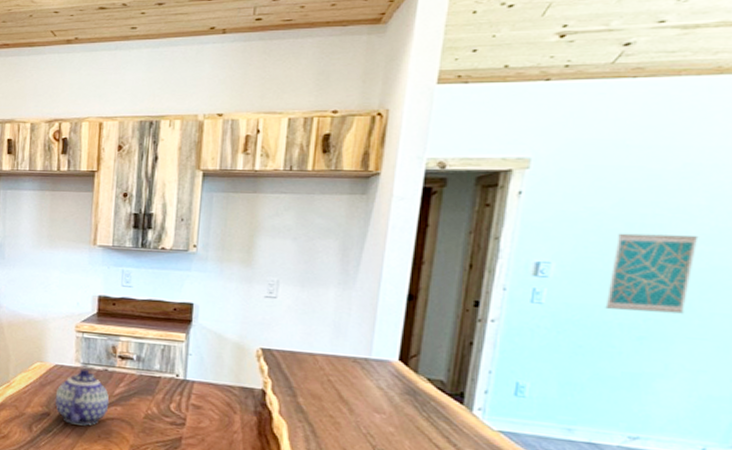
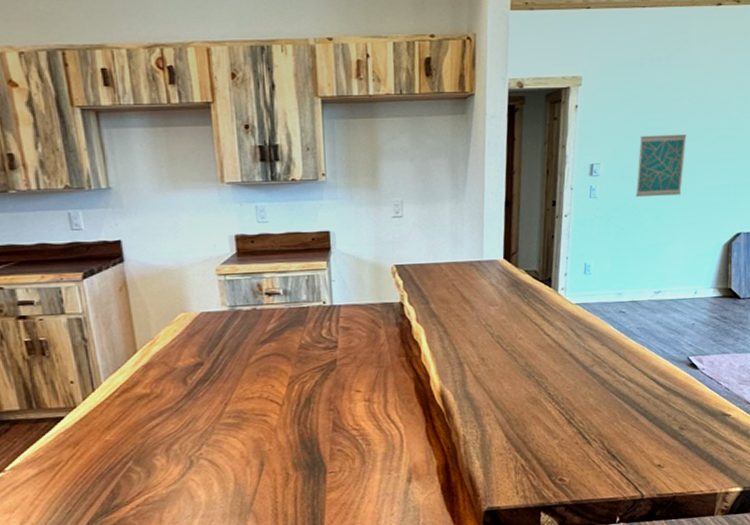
teapot: present [55,368,110,426] -> none [206,311,263,369]

